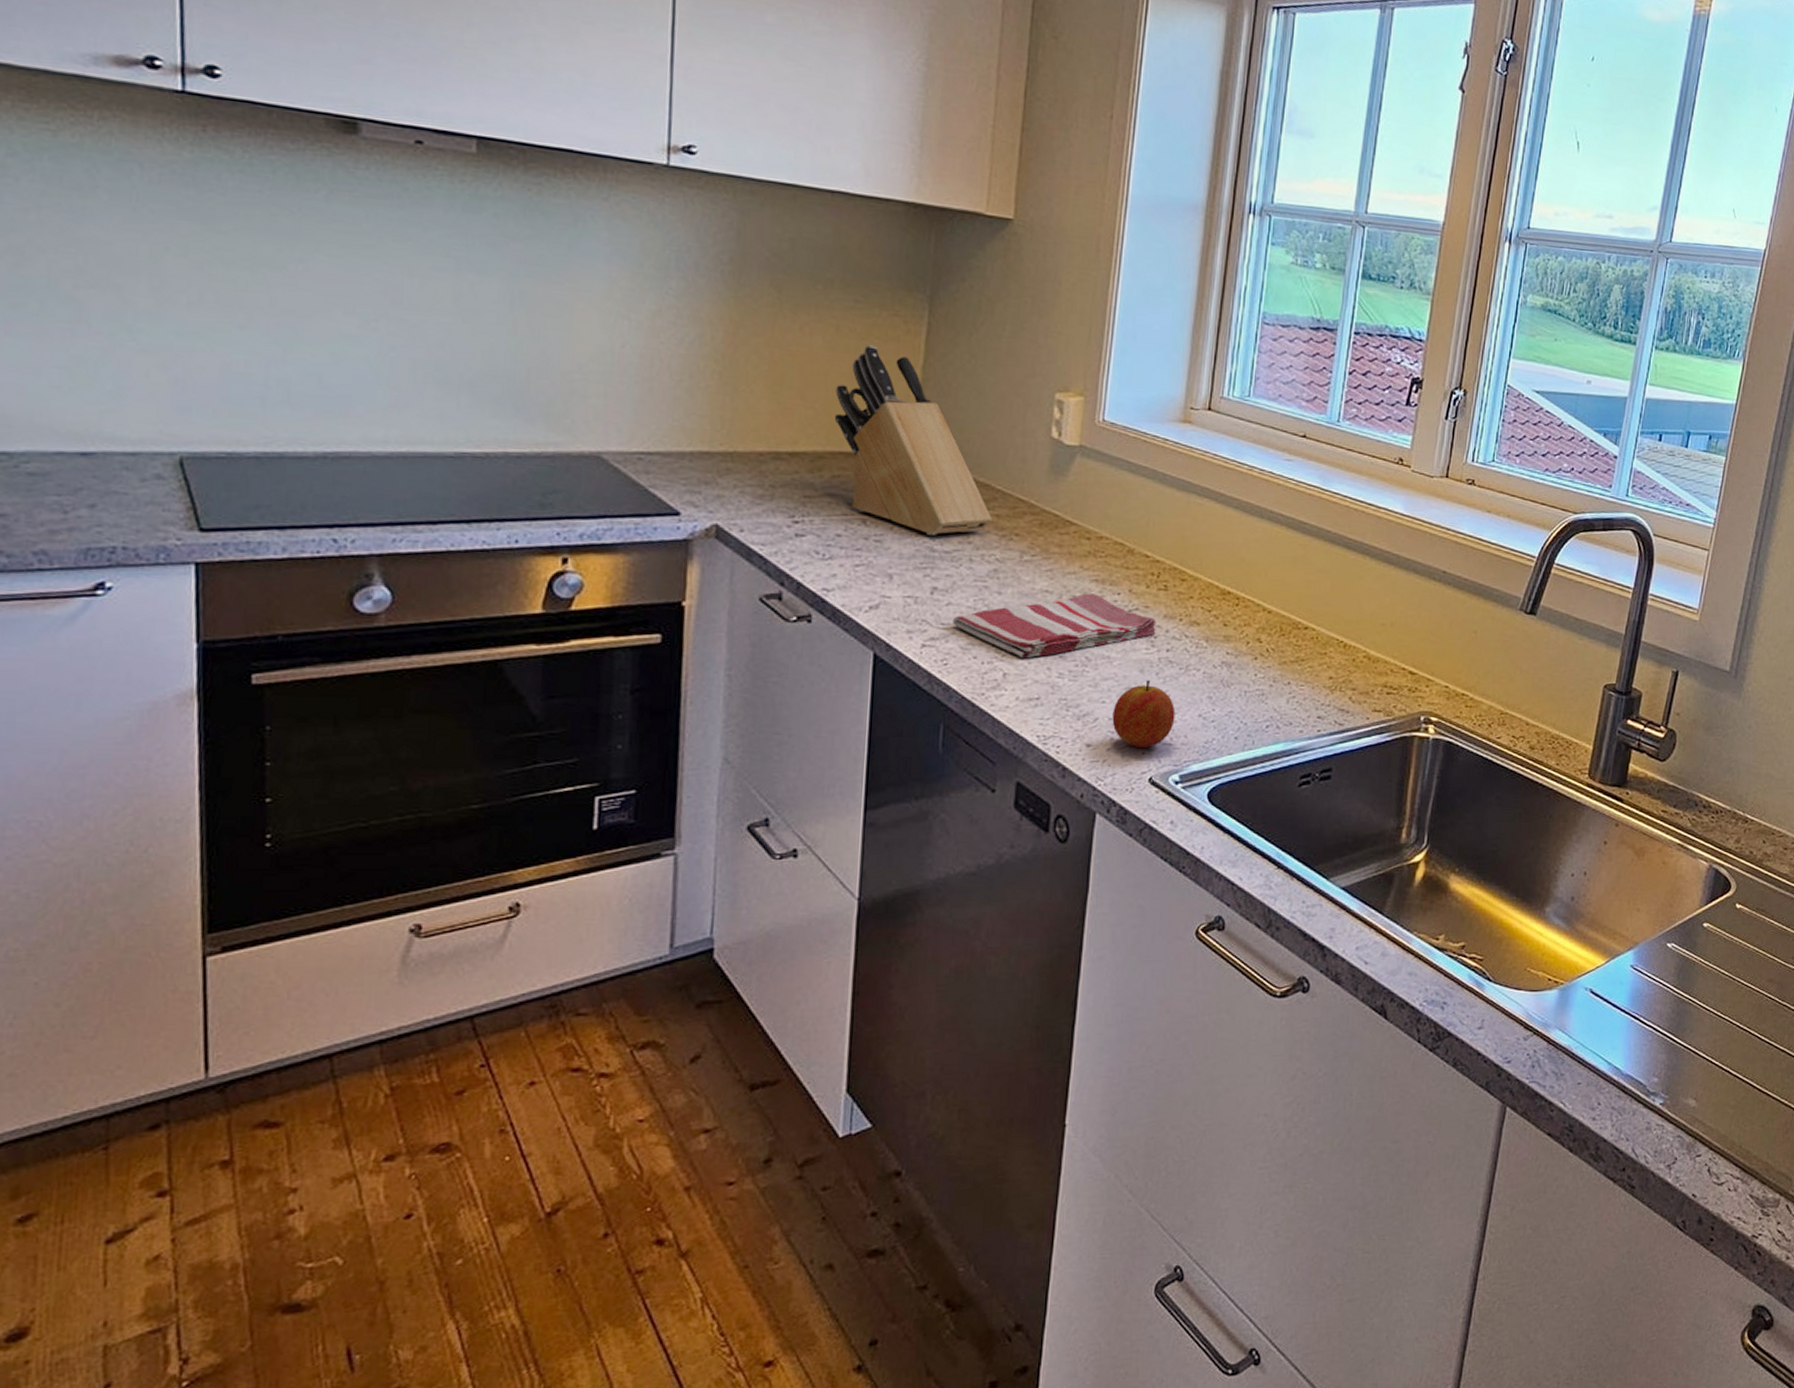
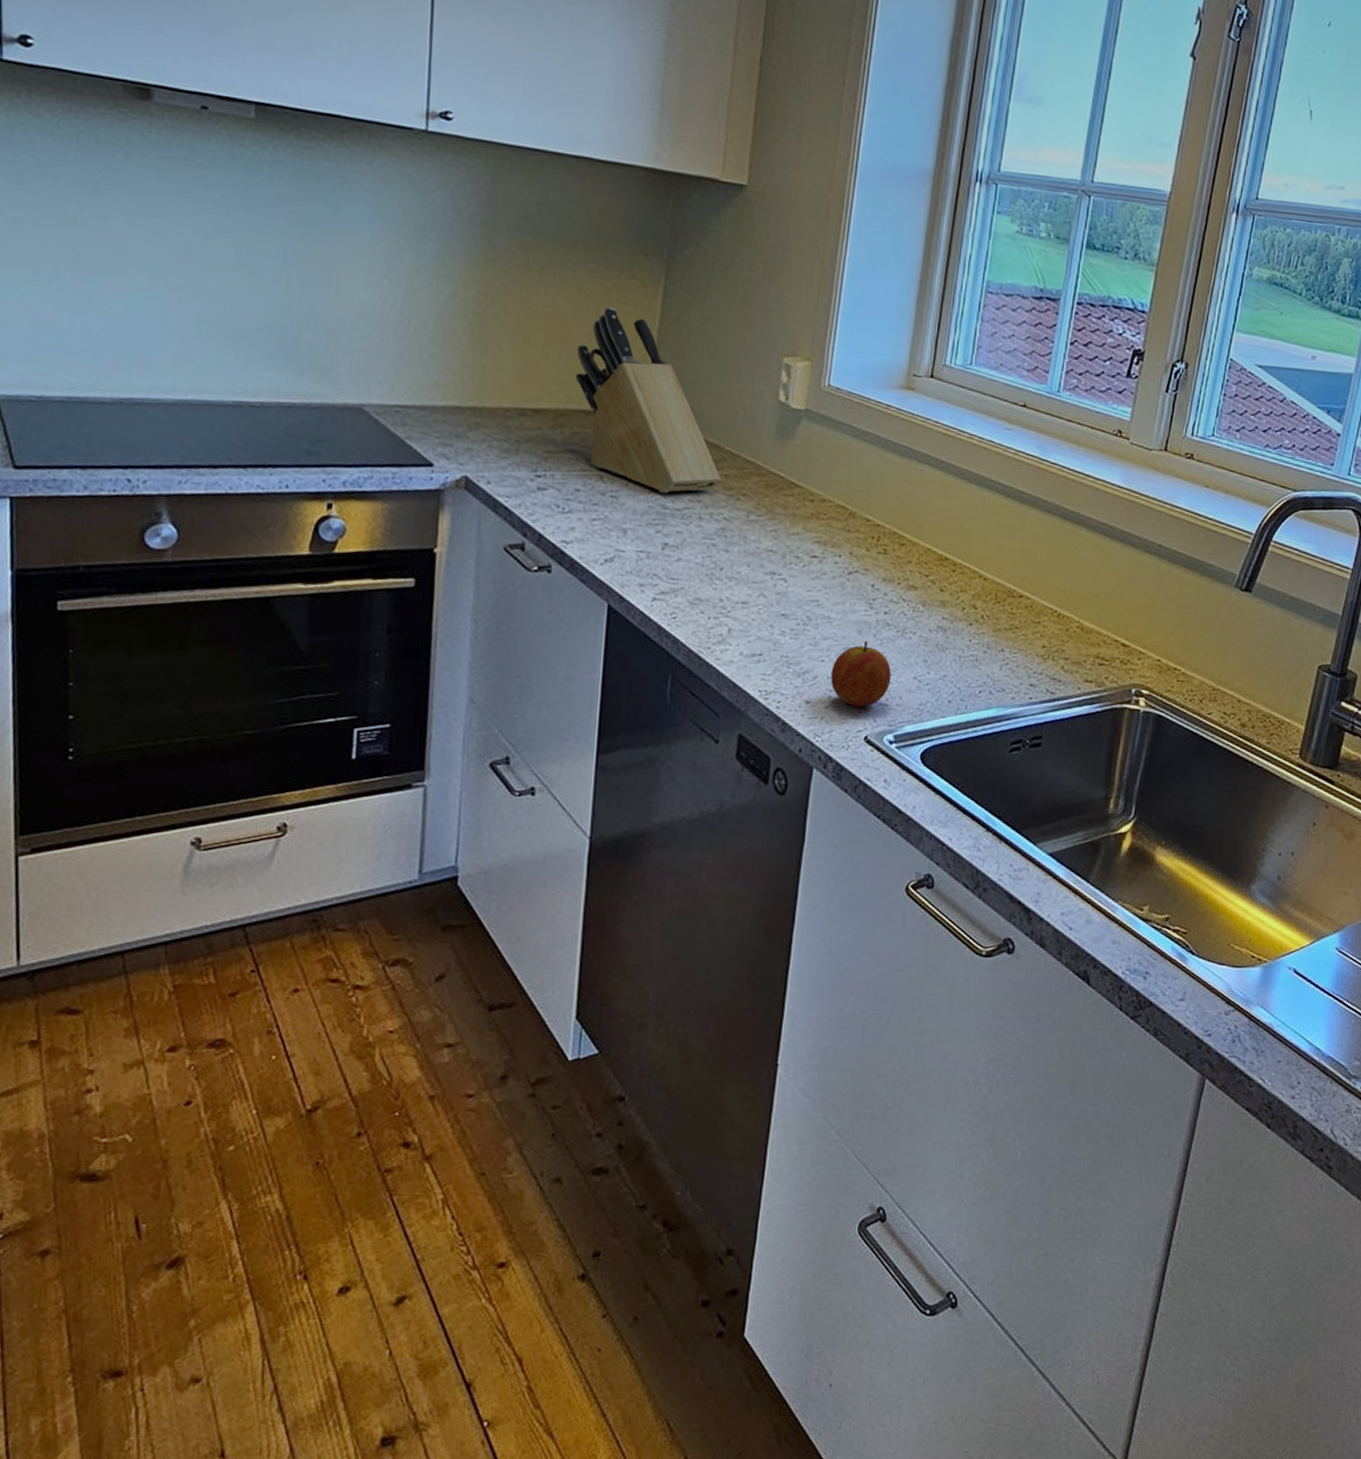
dish towel: present [952,593,1156,659] -> none [681,554,875,616]

